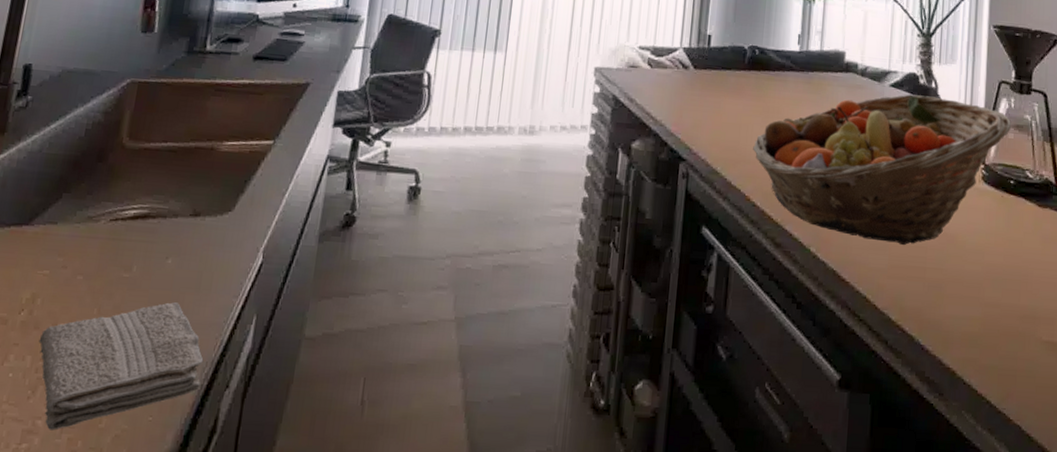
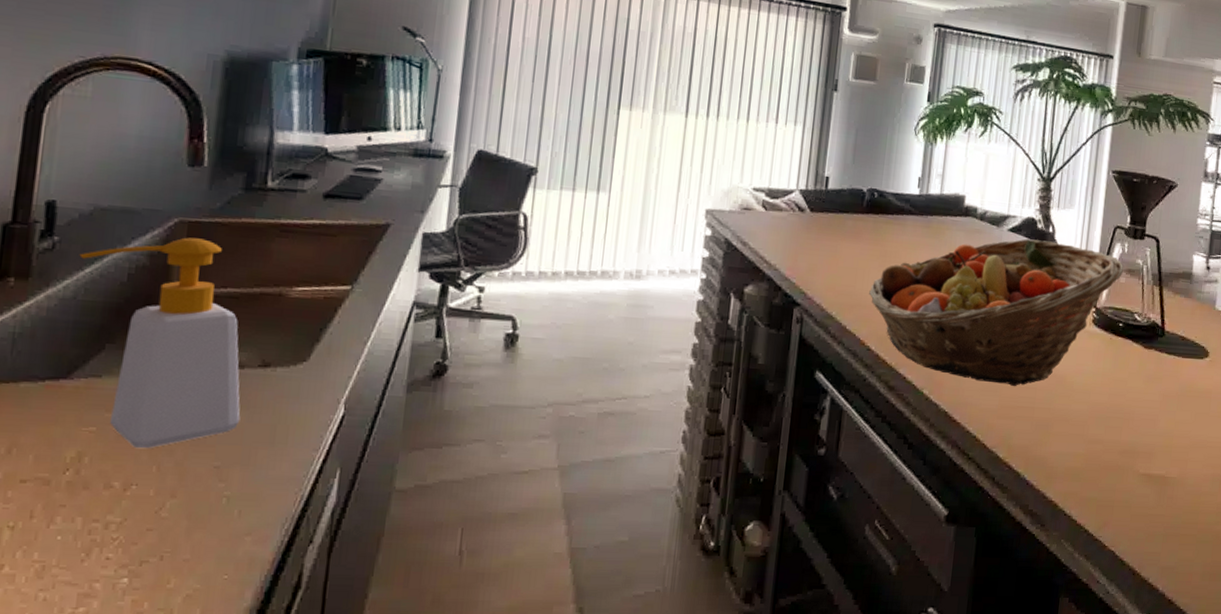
washcloth: present [38,302,204,431] -> none [89,458,283,593]
soap bottle: none [47,96,175,292] -> present [79,237,241,449]

